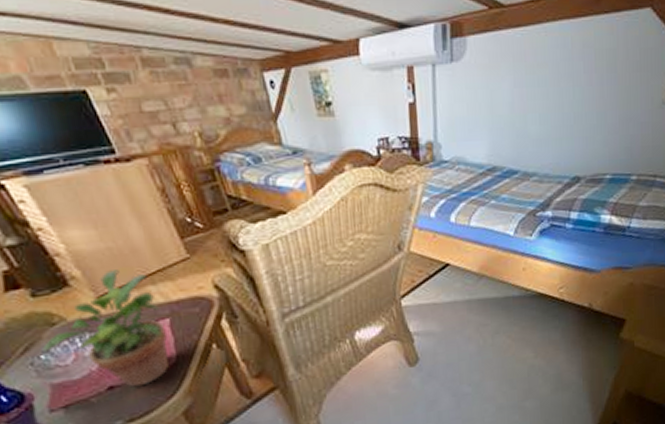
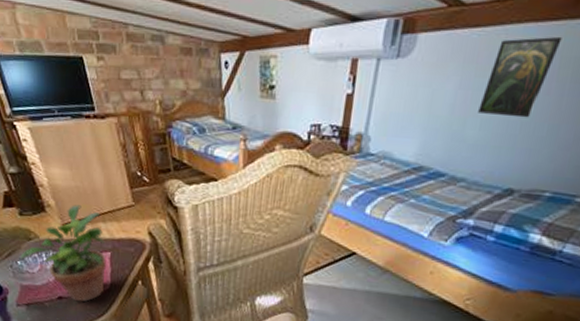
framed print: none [535,31,592,109] -> present [478,36,562,118]

